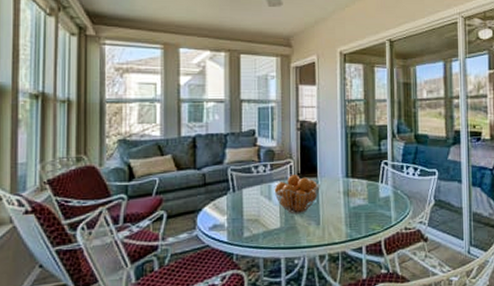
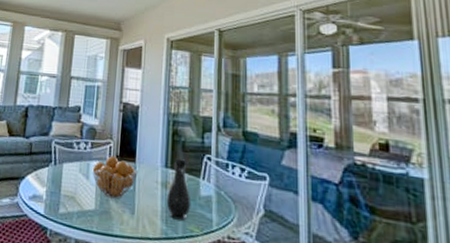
pitcher: none [349,167,372,222] -> present [166,158,192,221]

